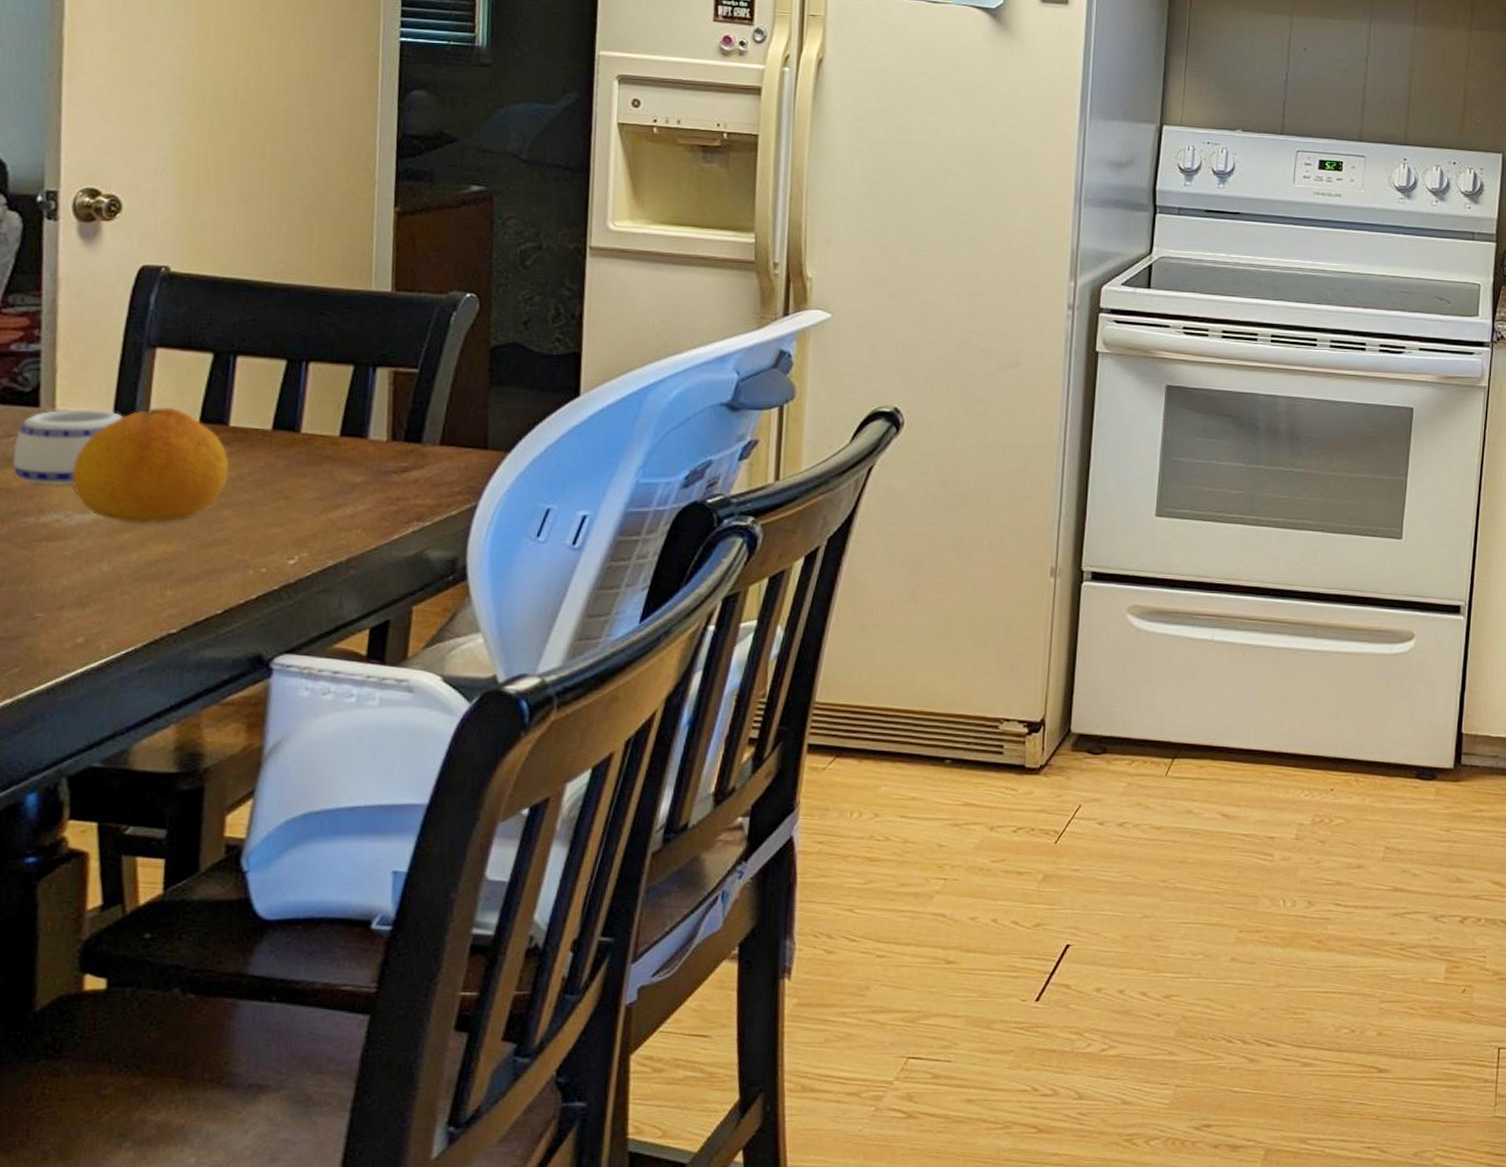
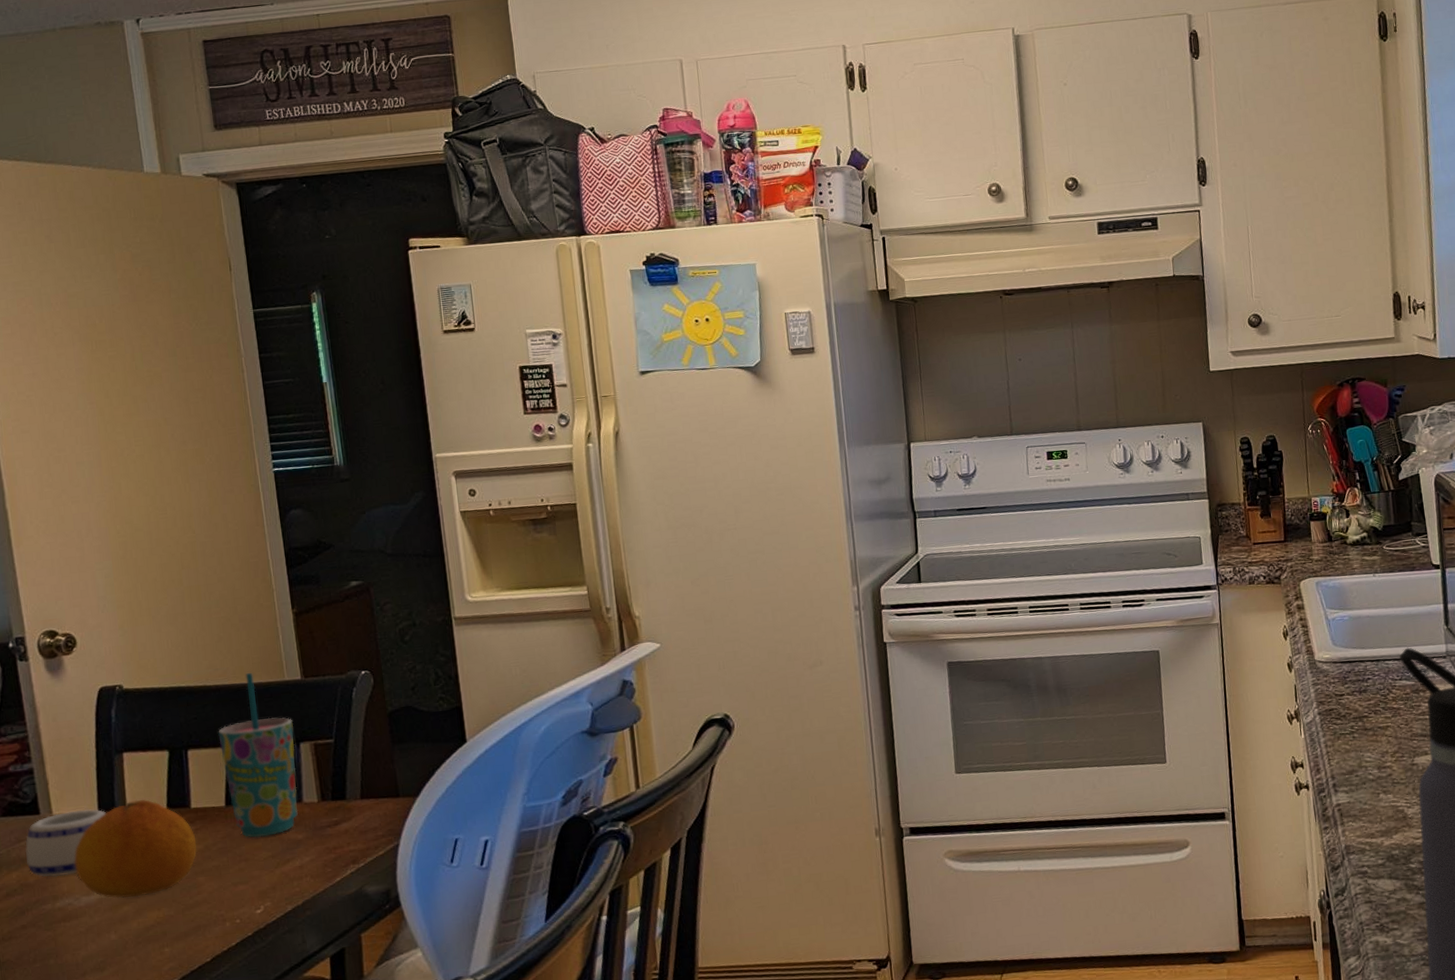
cup: none [277,276,372,473] -> present [218,673,298,838]

